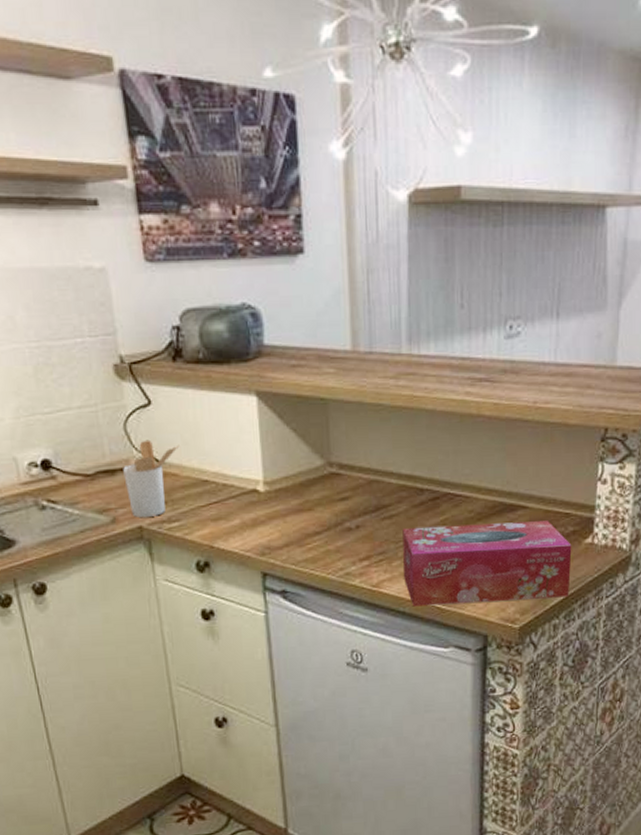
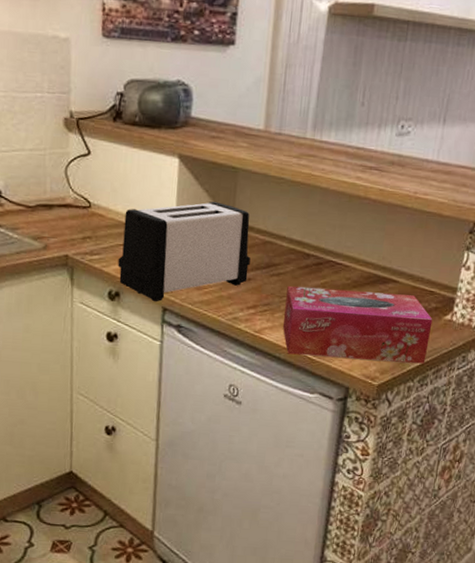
utensil holder: present [123,439,180,517] -> none [59,183,109,248]
toaster: none [202,441,356,567] -> present [118,201,251,301]

